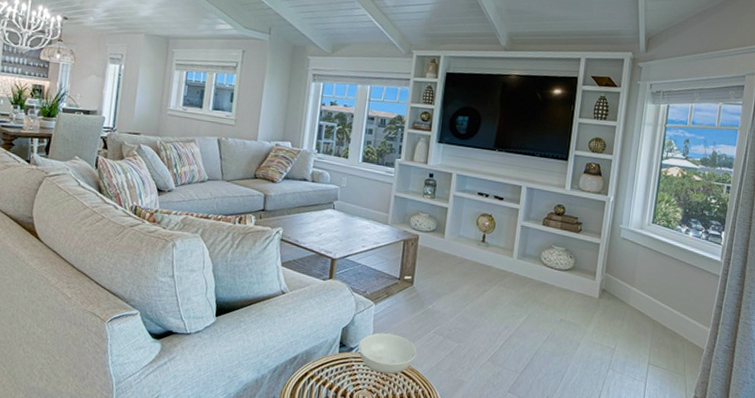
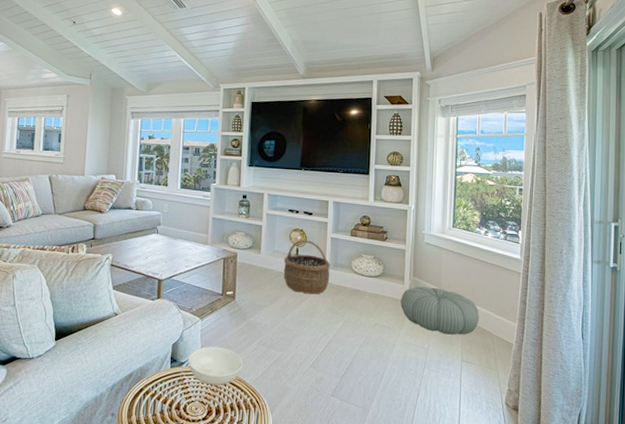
wicker basket: none [466,225,519,285] -> present [283,239,331,294]
pouf: none [589,283,672,337] -> present [400,287,479,335]

